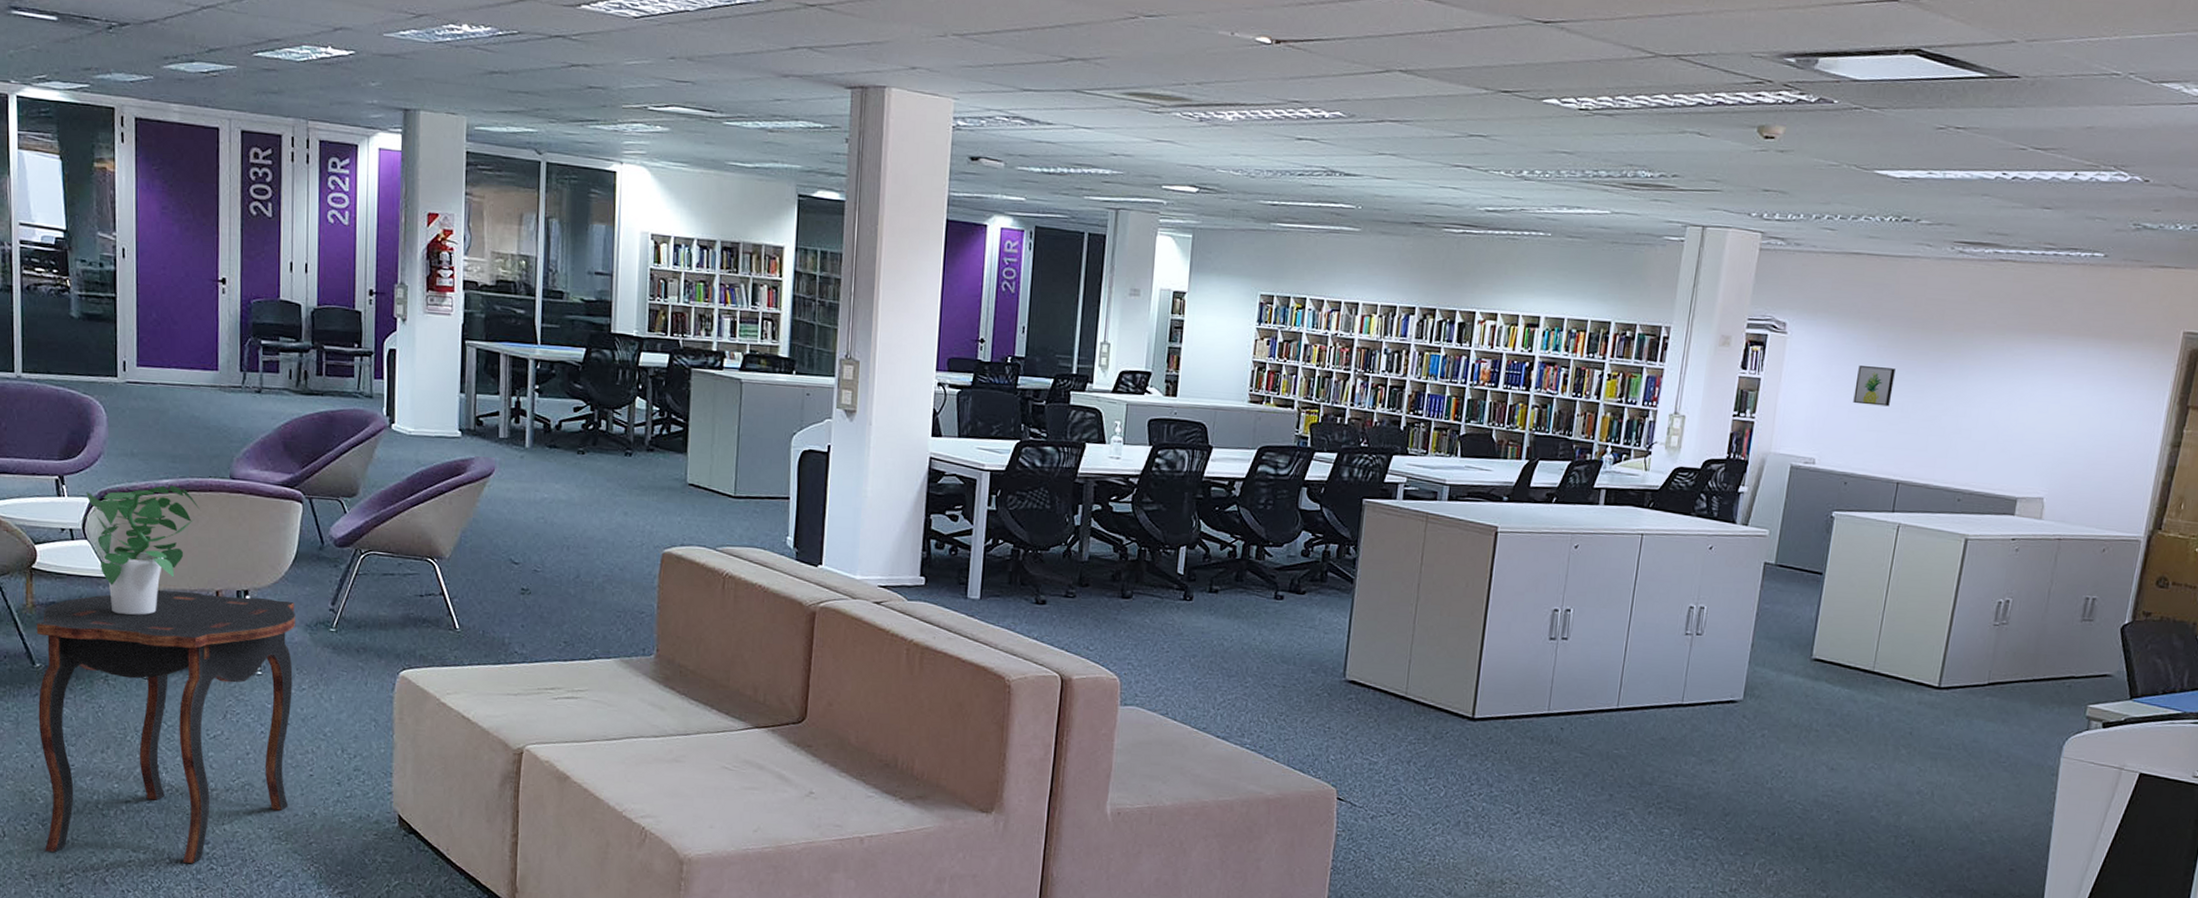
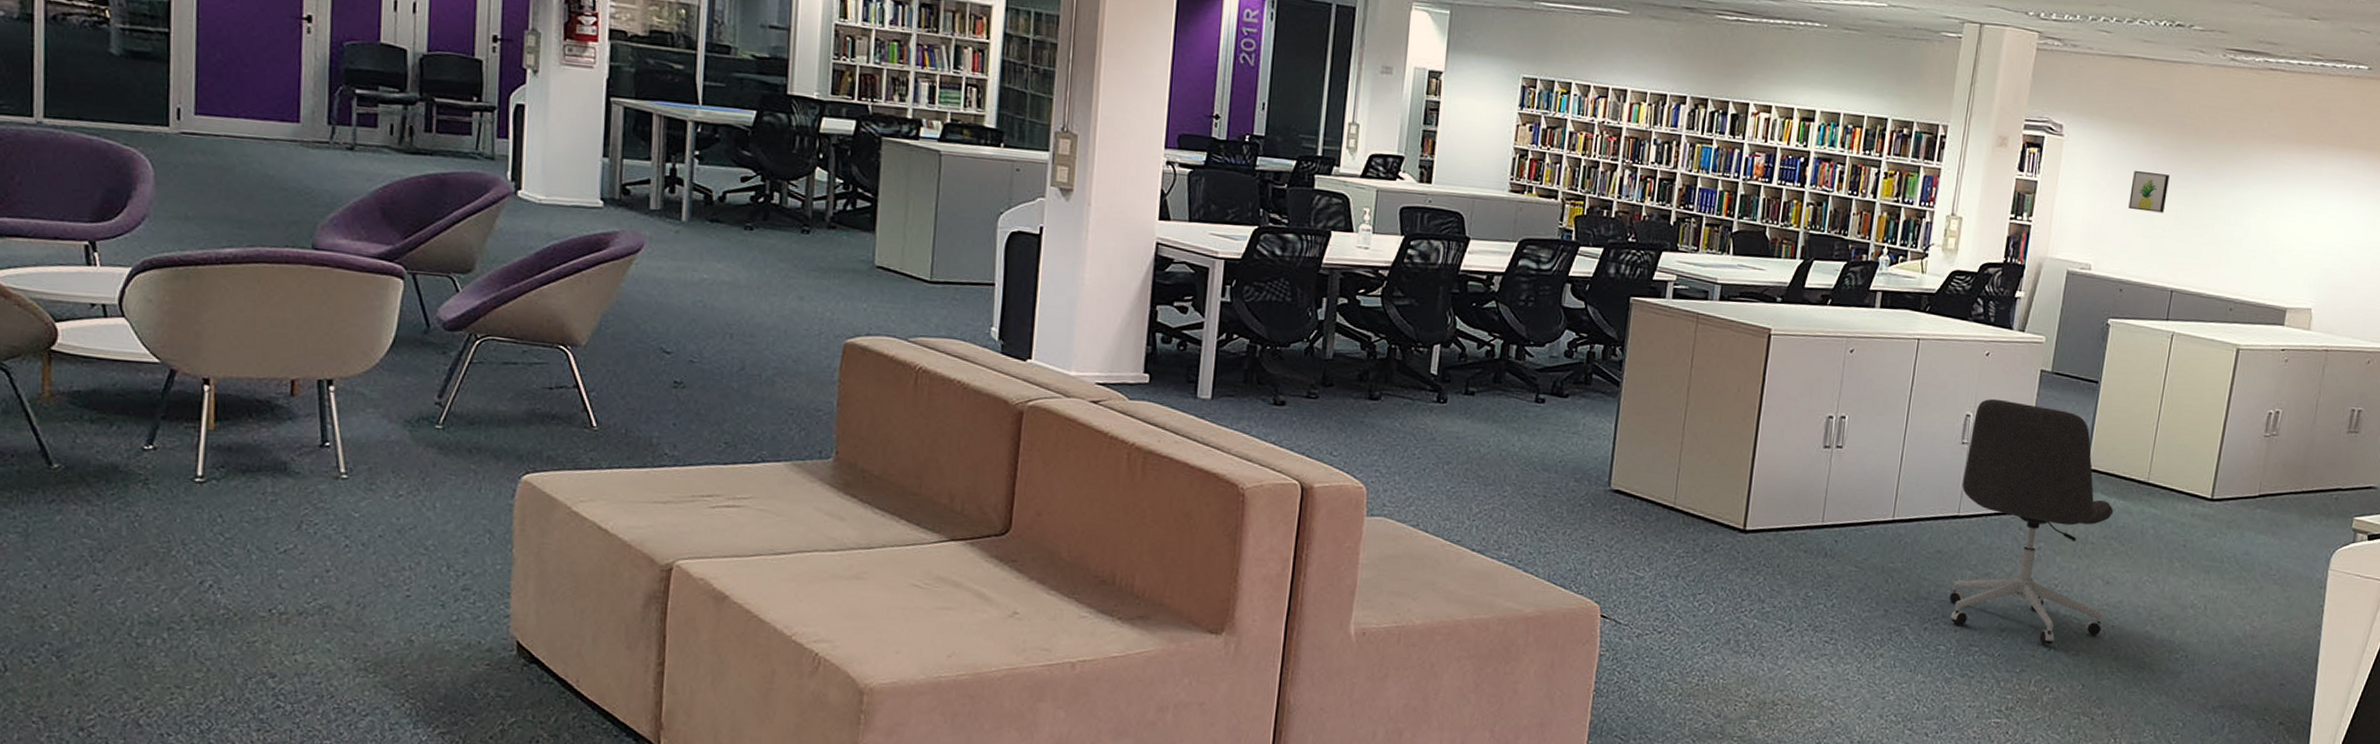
side table: present [36,590,295,863] -> none [55,378,392,701]
potted plant: present [80,486,201,616] -> none [115,256,274,408]
office chair: none [1673,591,1839,829] -> present [1949,398,2114,645]

